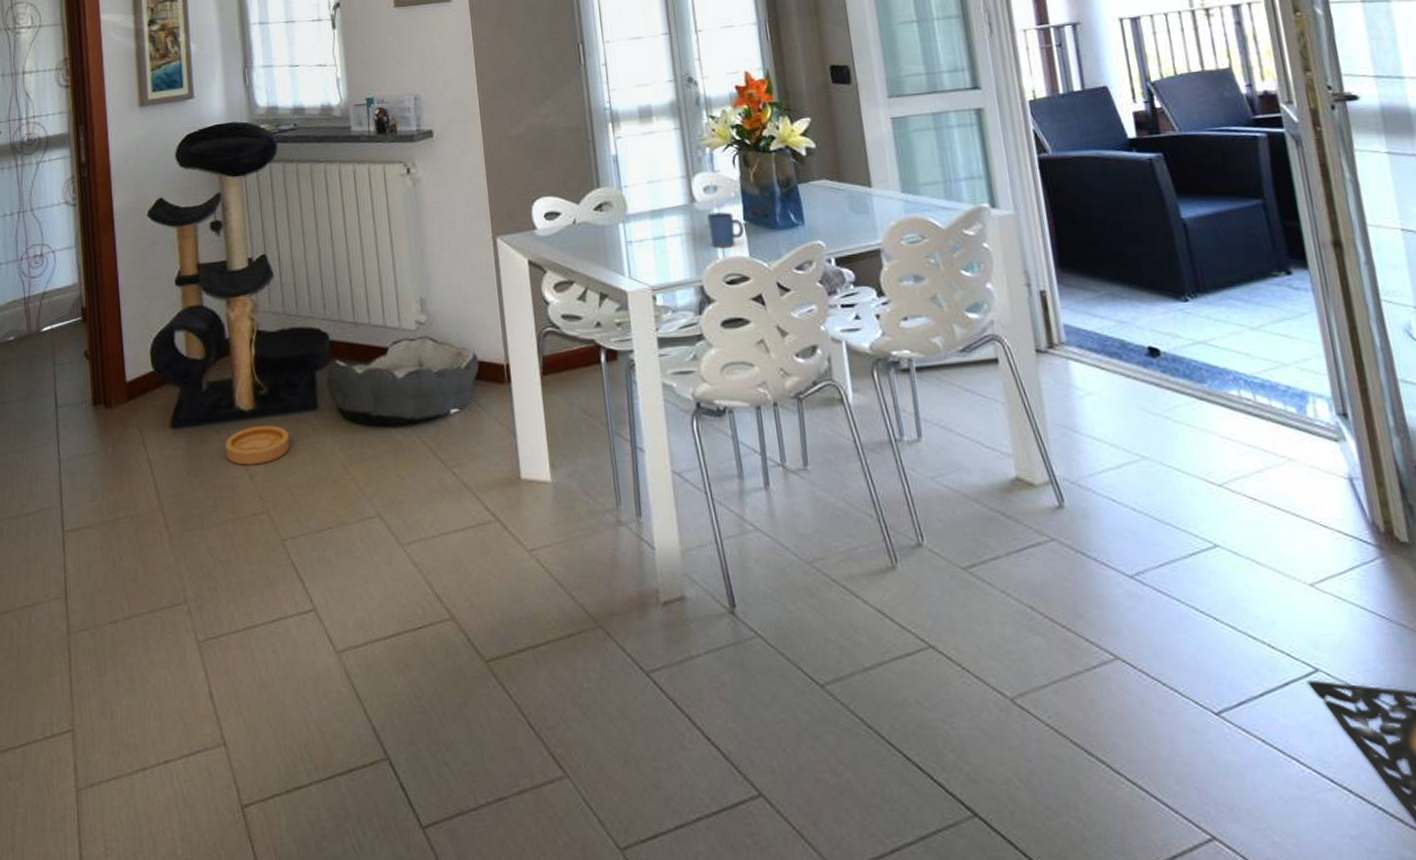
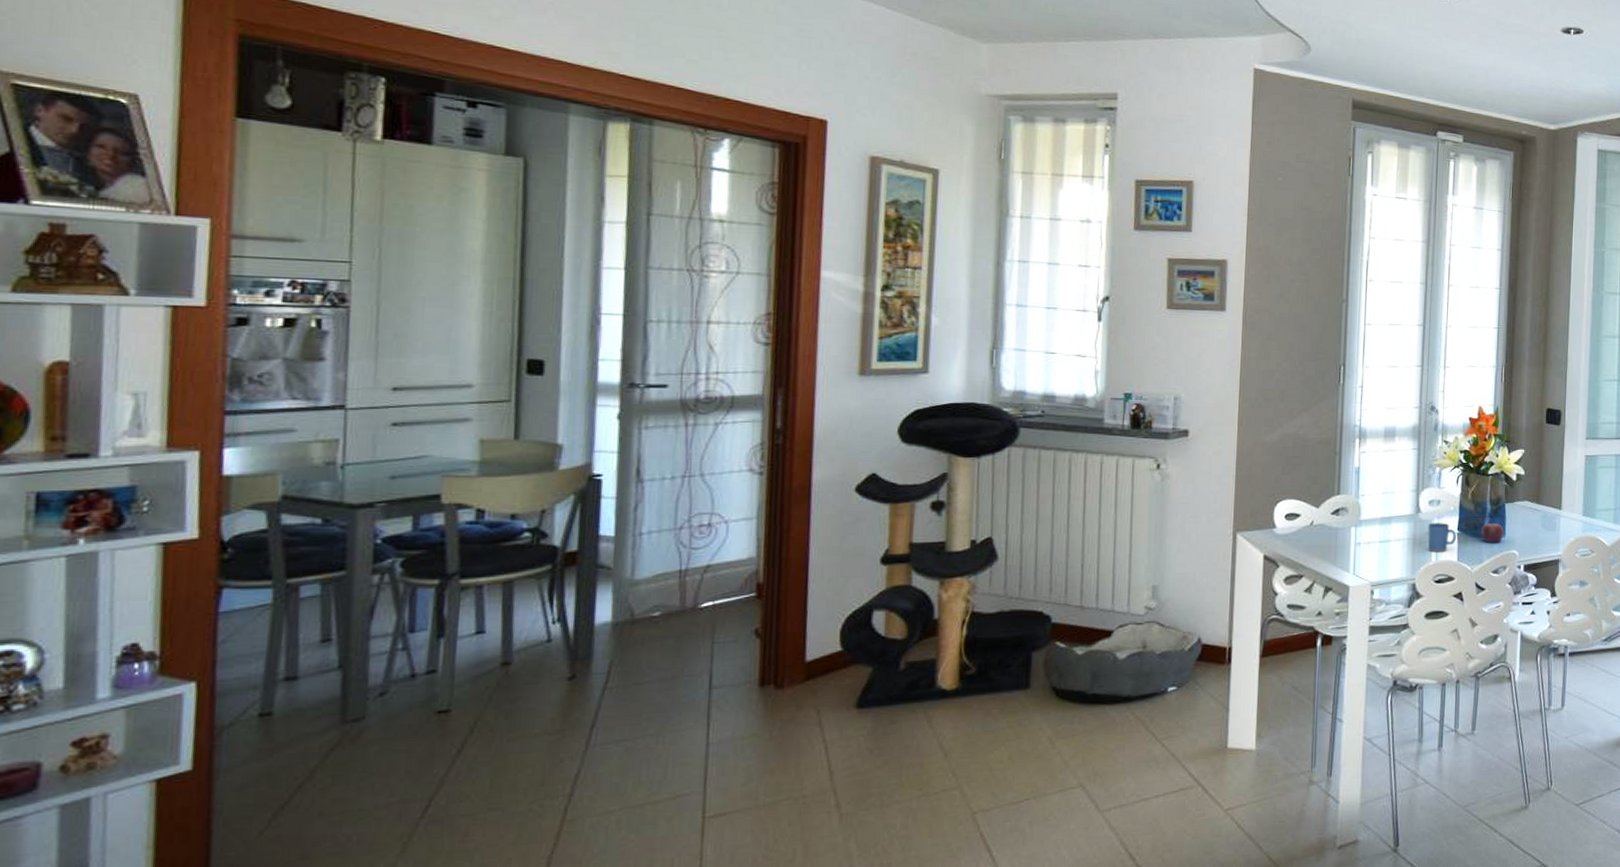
pet bowl: present [225,425,290,465] -> none [918,704,994,744]
fruit: none [773,204,803,234] -> present [1481,519,1505,544]

